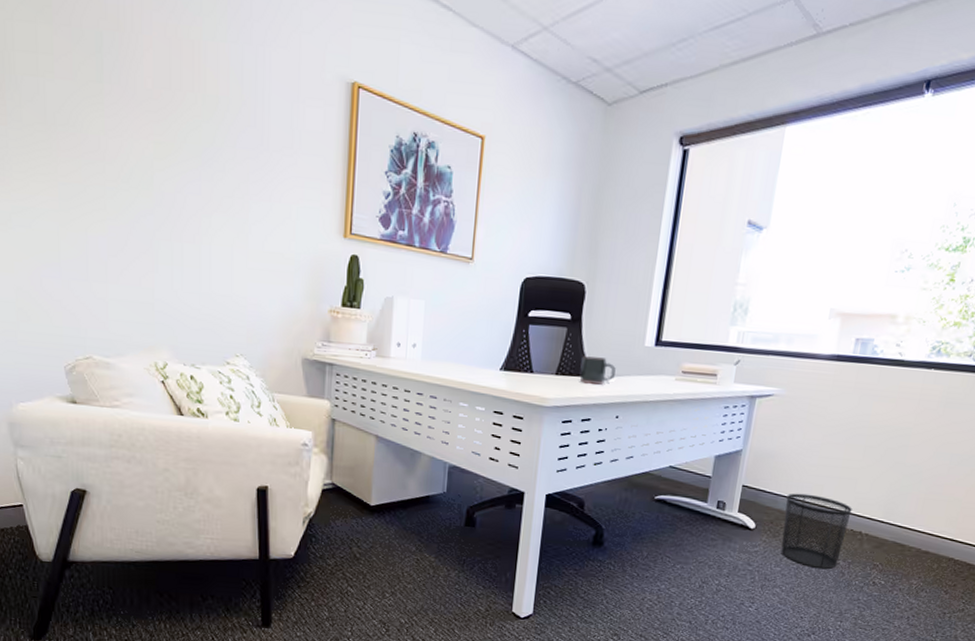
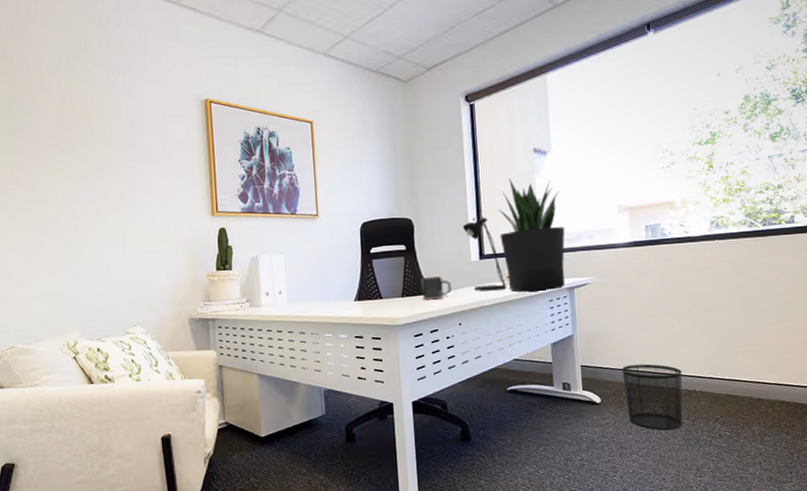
desk lamp: none [641,294,679,386] -> present [462,216,506,292]
planter: none [681,253,766,396] -> present [498,178,565,292]

